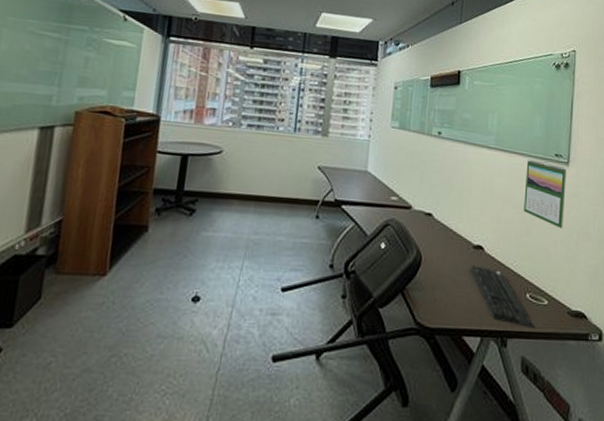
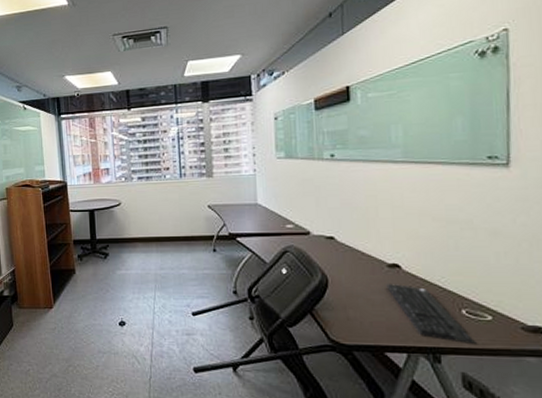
calendar: present [524,159,567,229] -> none [447,166,507,239]

